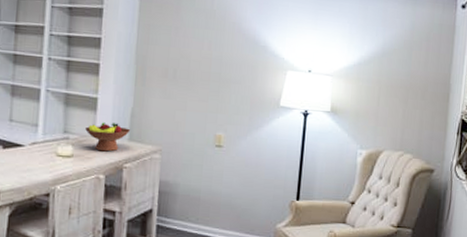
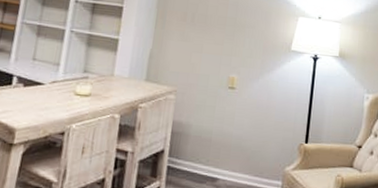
fruit bowl: present [85,122,131,152] -> none [105,62,148,92]

